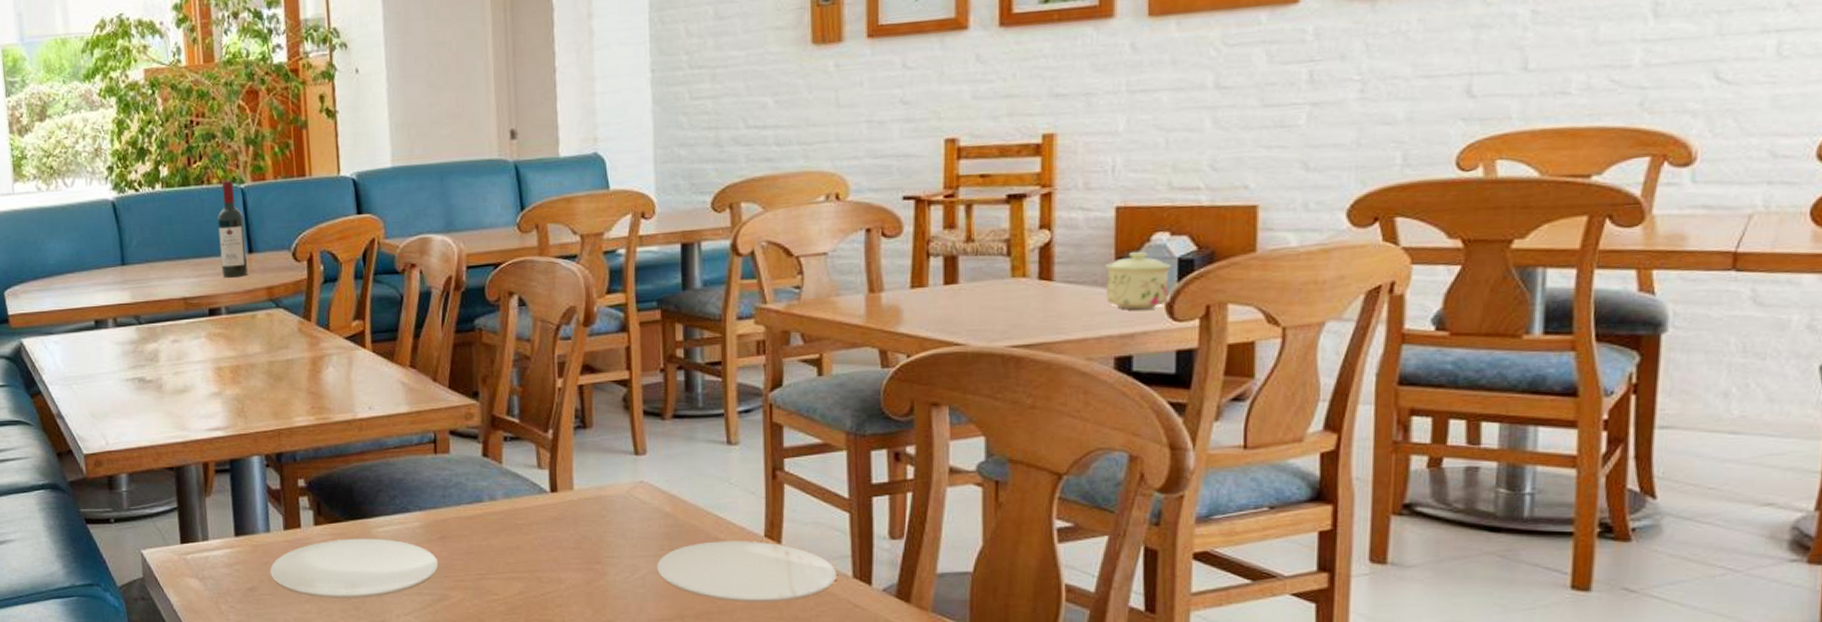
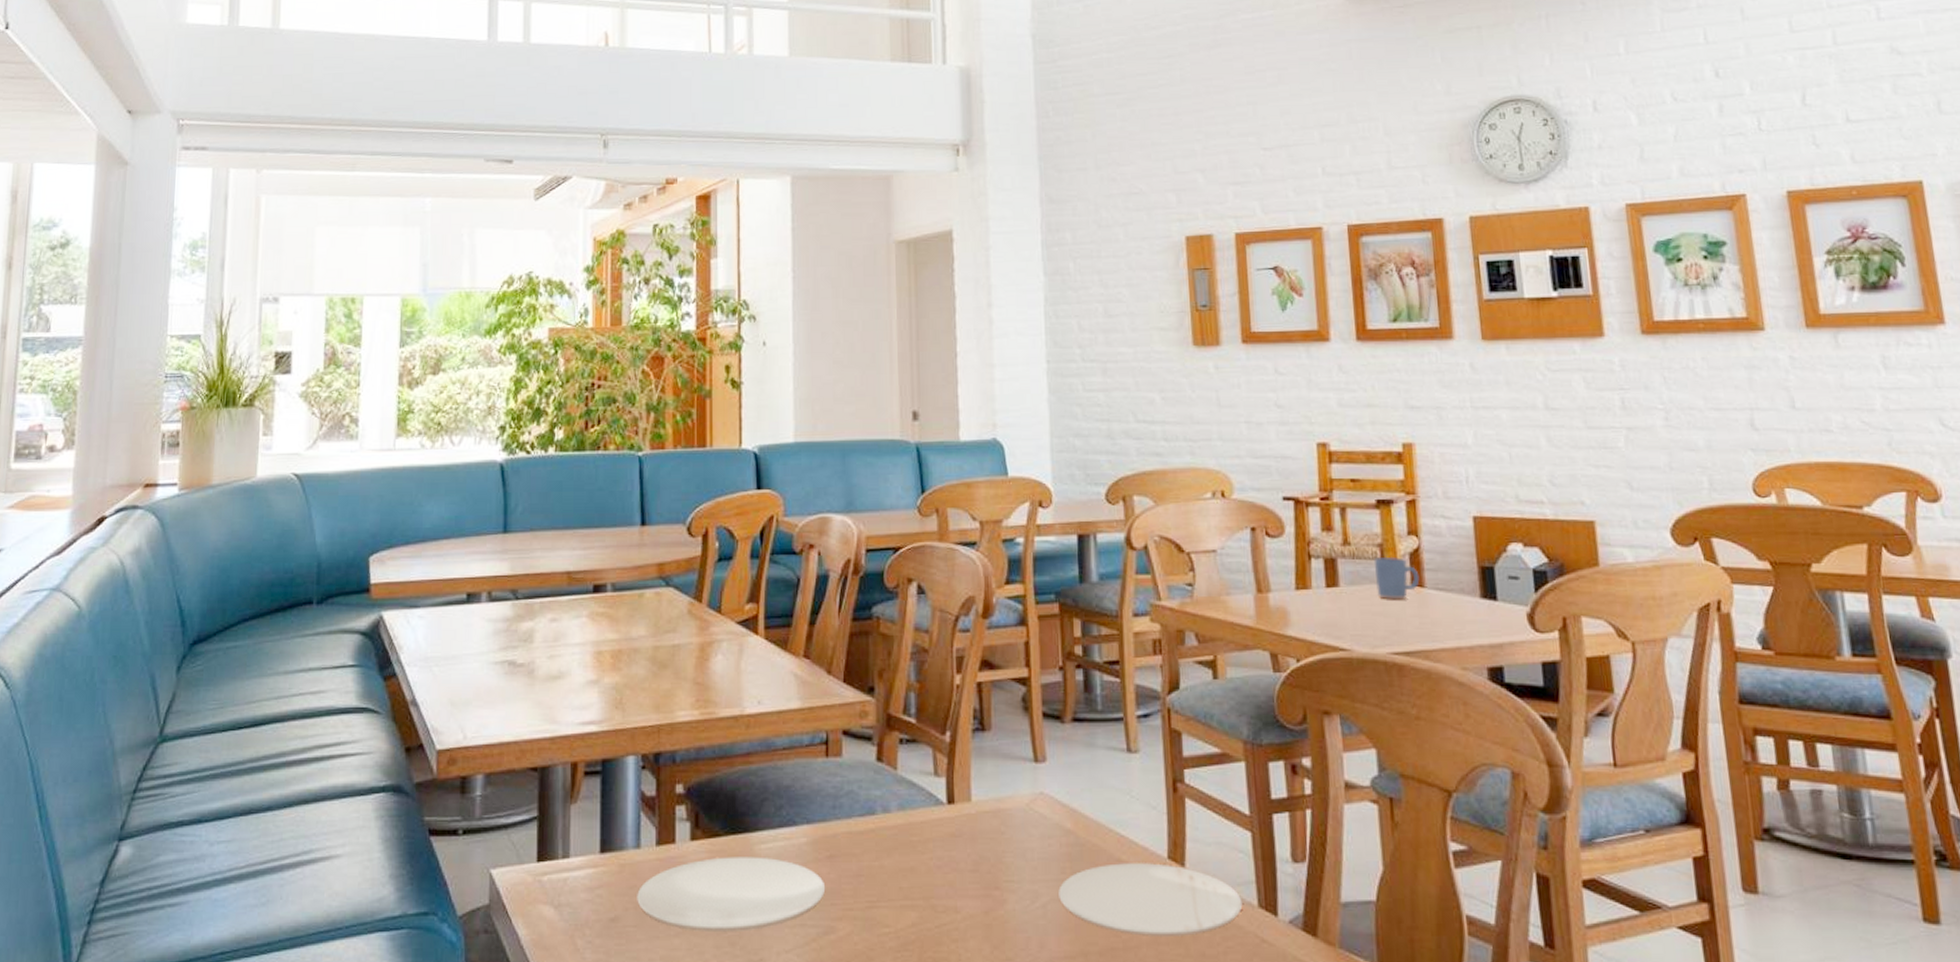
wine bottle: present [217,180,249,278] -> none [611,447,640,551]
mug: none [998,251,1048,295] -> present [1373,556,1420,600]
sugar bowl: present [1104,251,1171,310] -> none [1469,560,1528,620]

